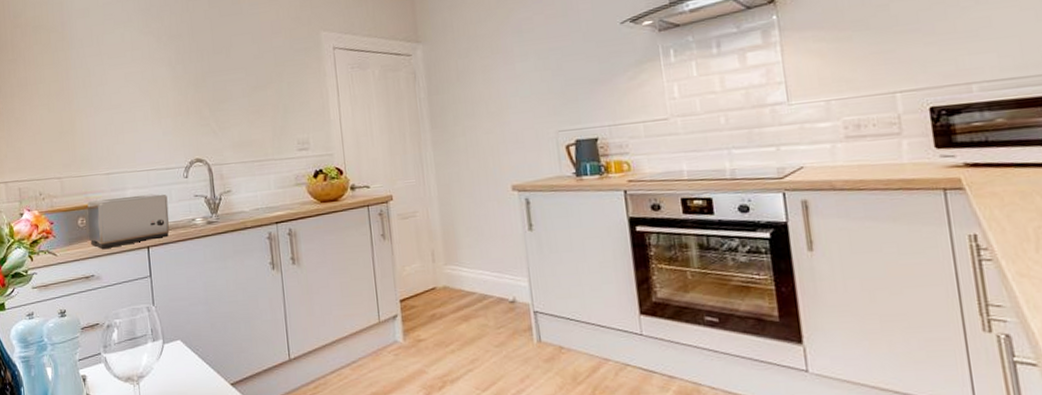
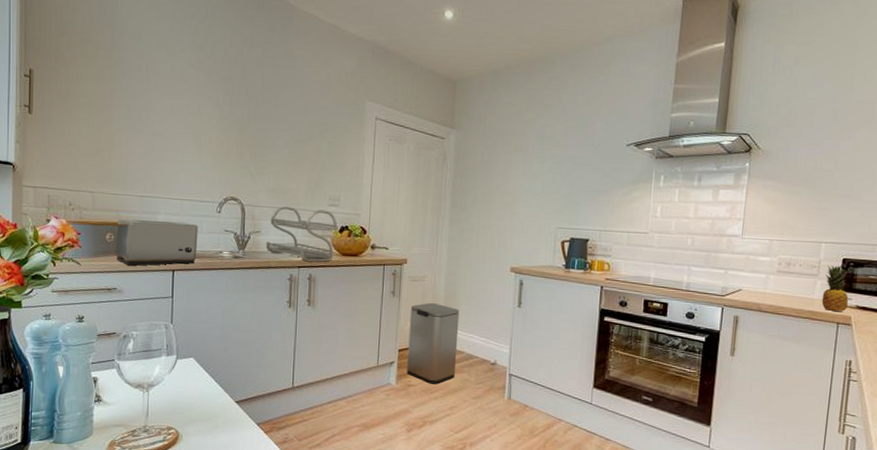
dish rack: none [238,156,313,216] -> present [265,206,339,263]
pedal bin: none [405,240,470,336] -> present [407,302,460,385]
fruit: none [911,115,952,176] -> present [821,264,848,312]

